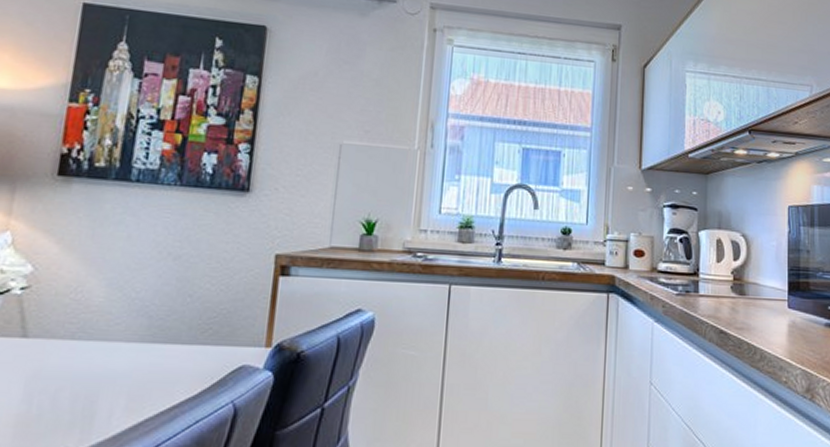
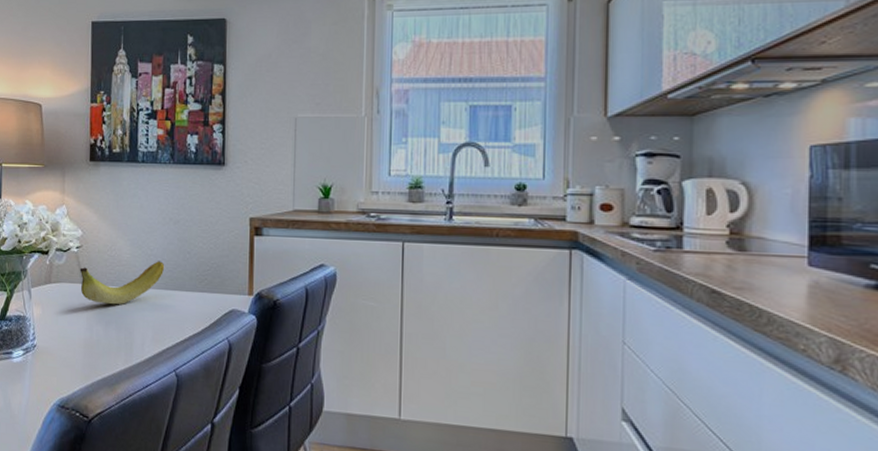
fruit: none [20,306,155,365] -> present [79,261,165,305]

